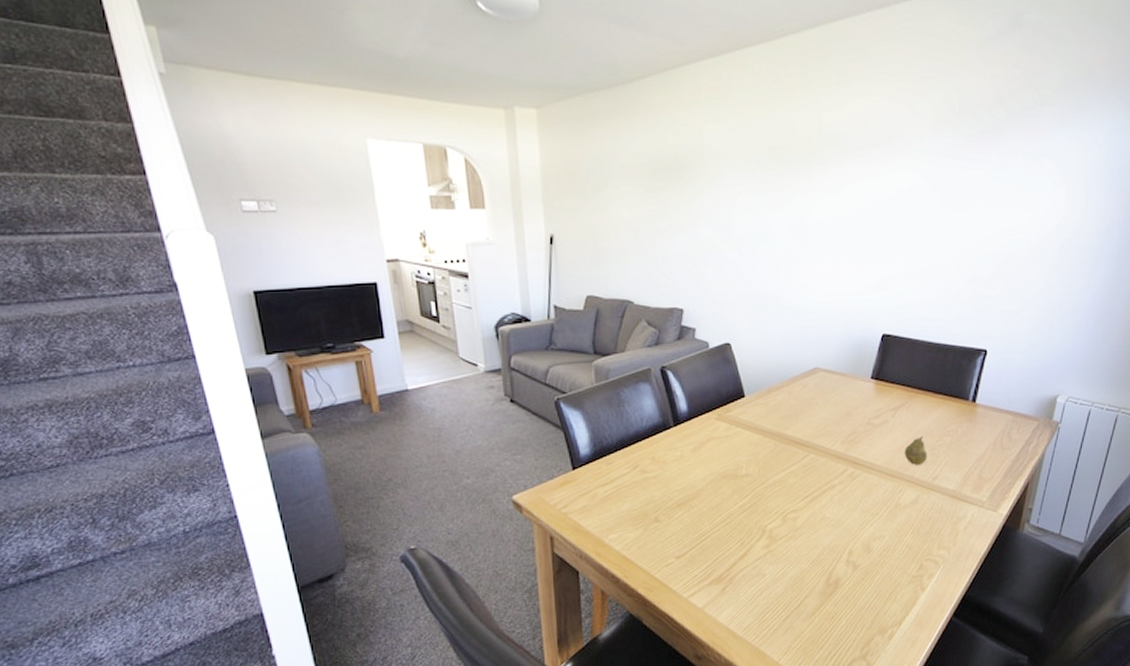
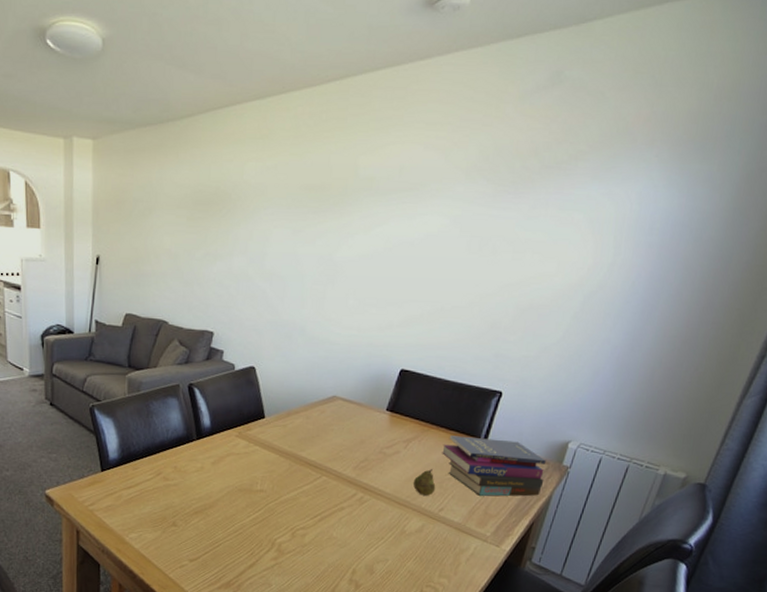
books: none [931,399,1037,460] -> present [442,435,547,496]

